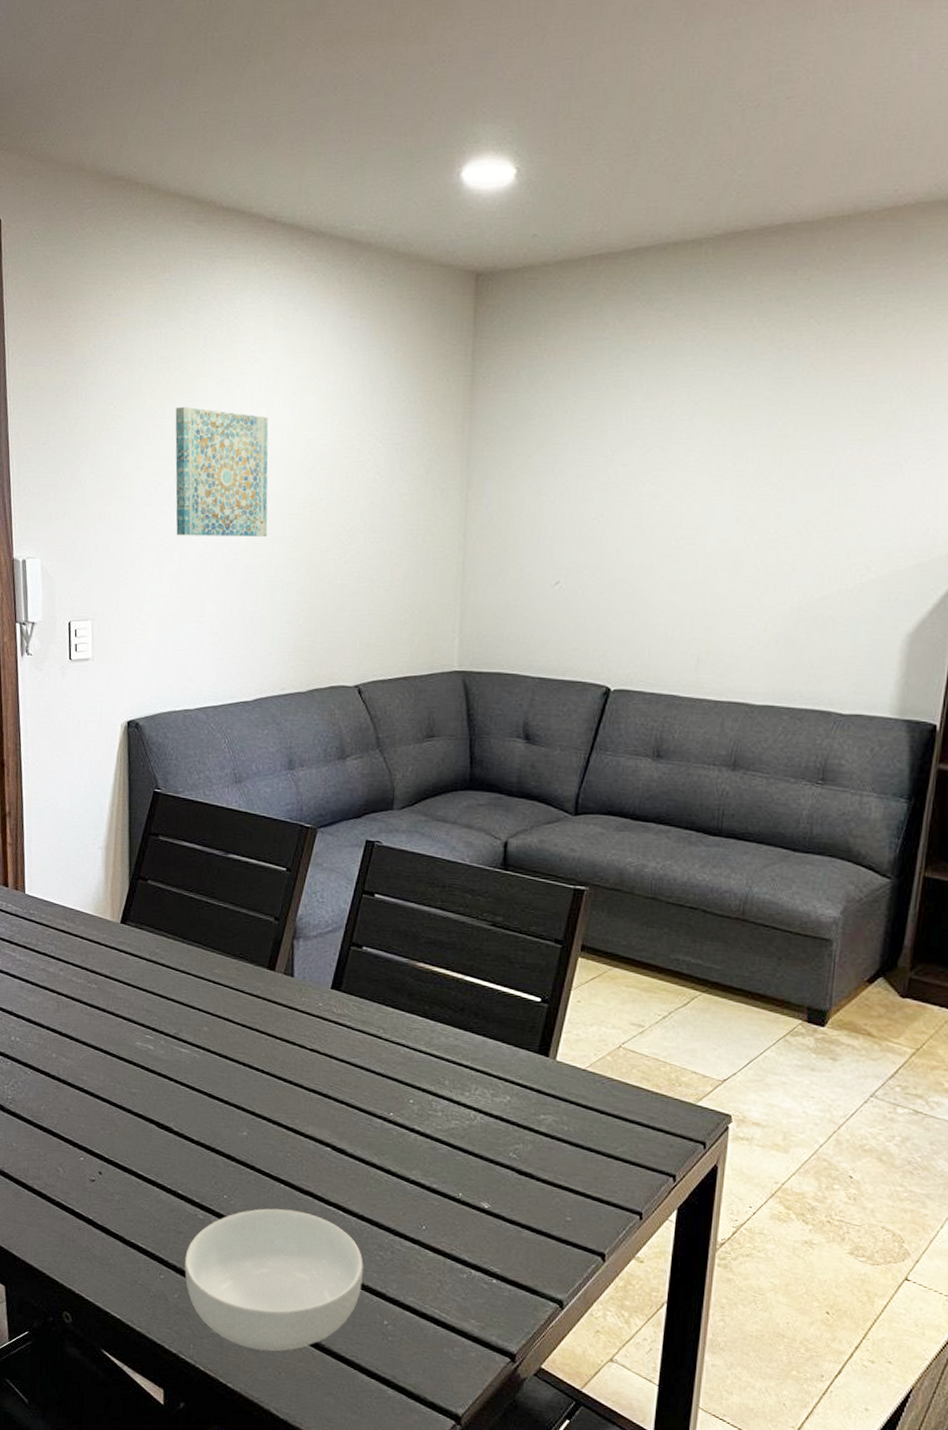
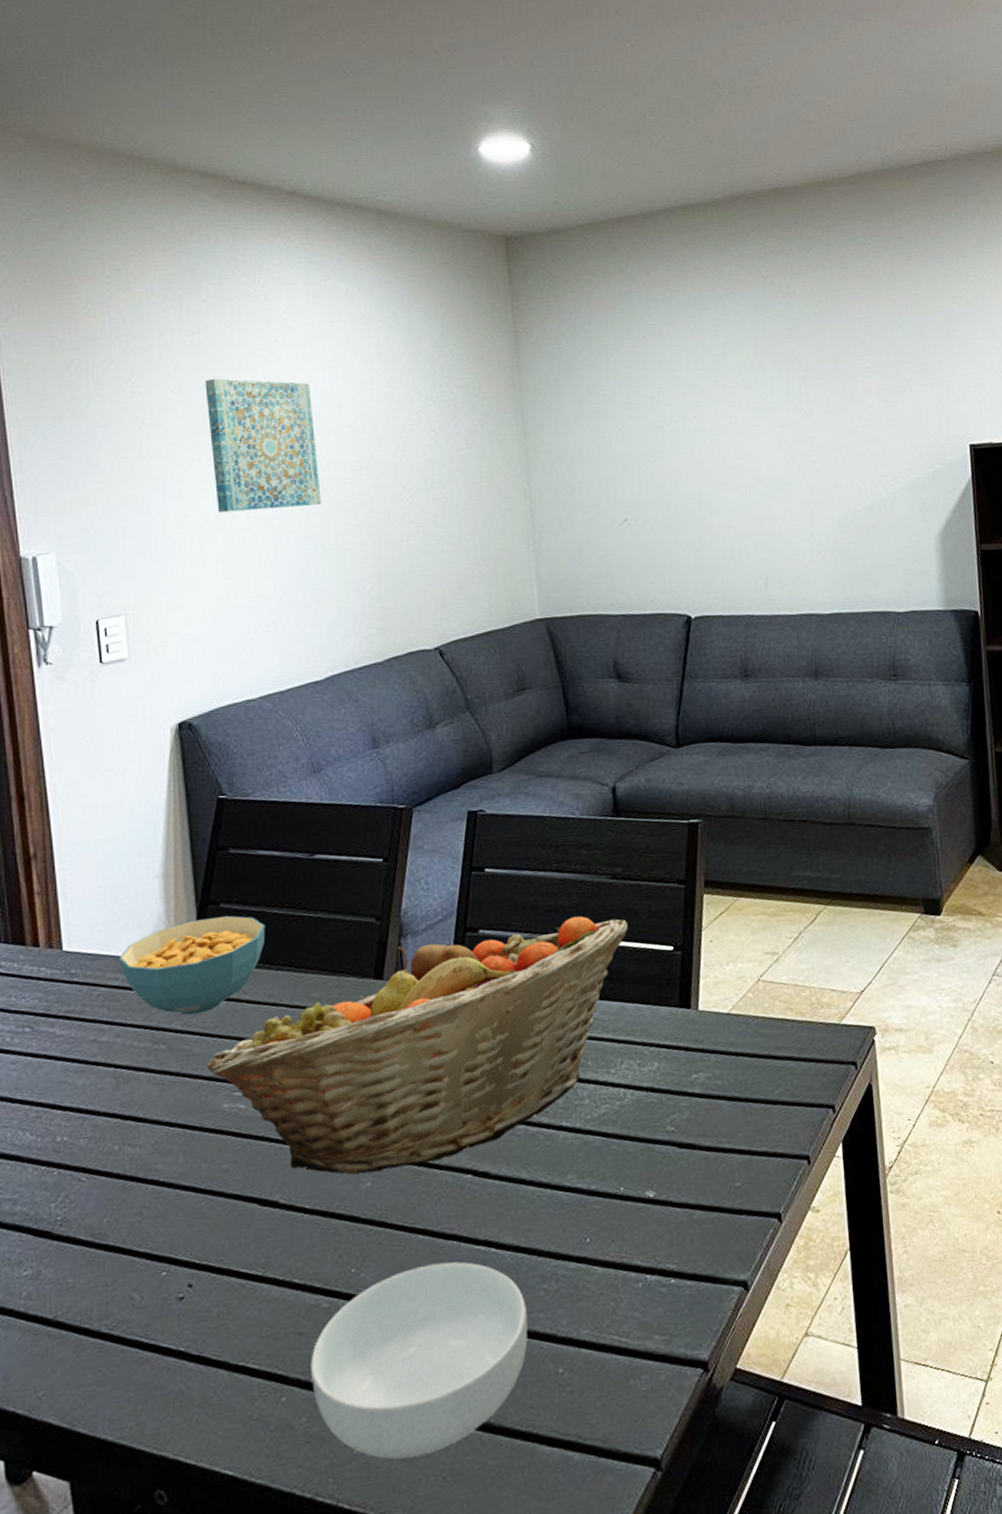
cereal bowl: none [67,889,183,967] -> present [119,915,266,1015]
fruit basket: none [126,946,500,1130] -> present [207,916,628,1175]

